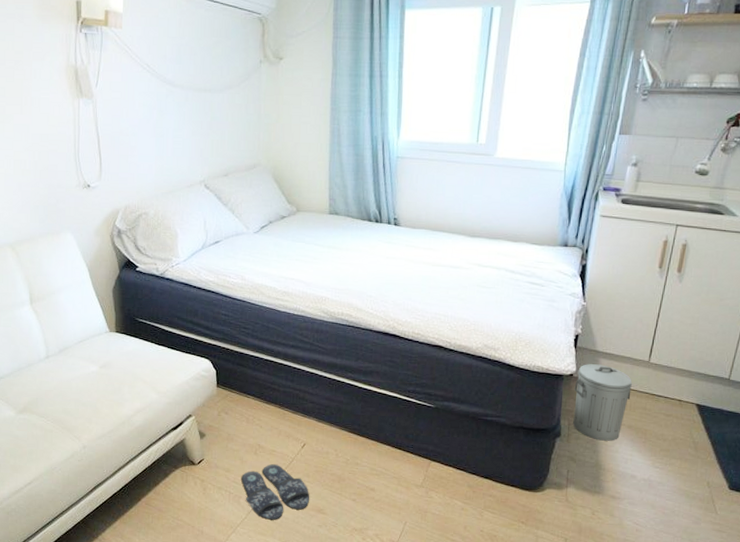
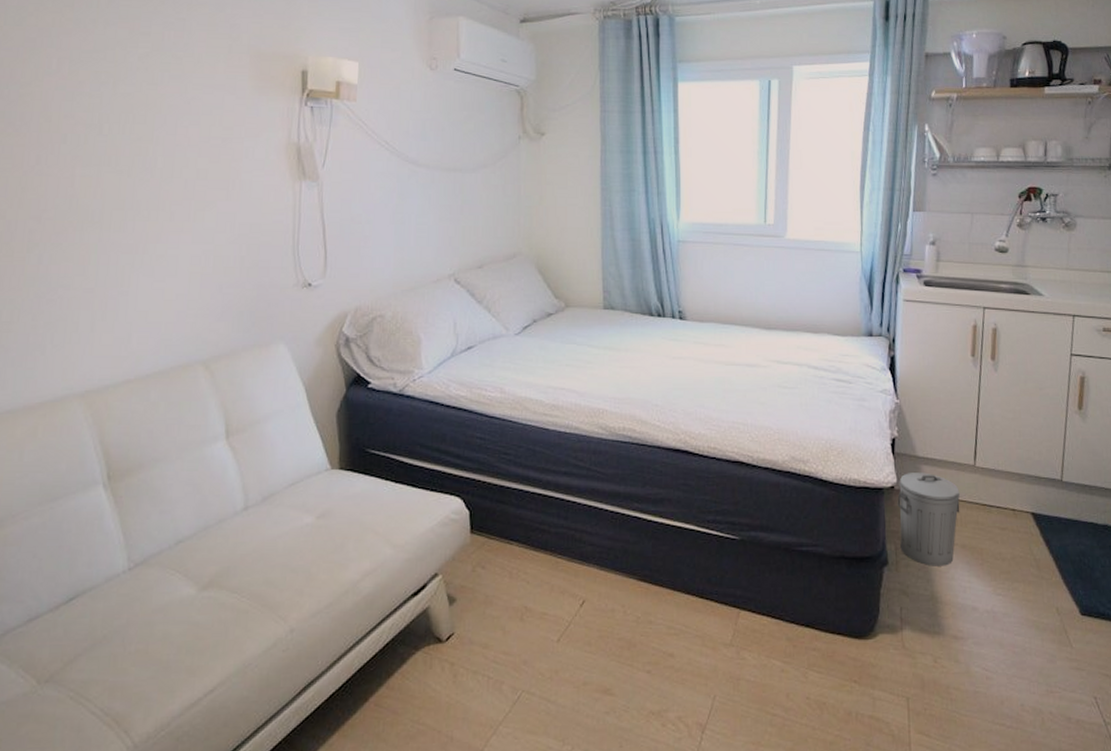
slippers: present [241,463,310,520] -> none [504,631,593,711]

